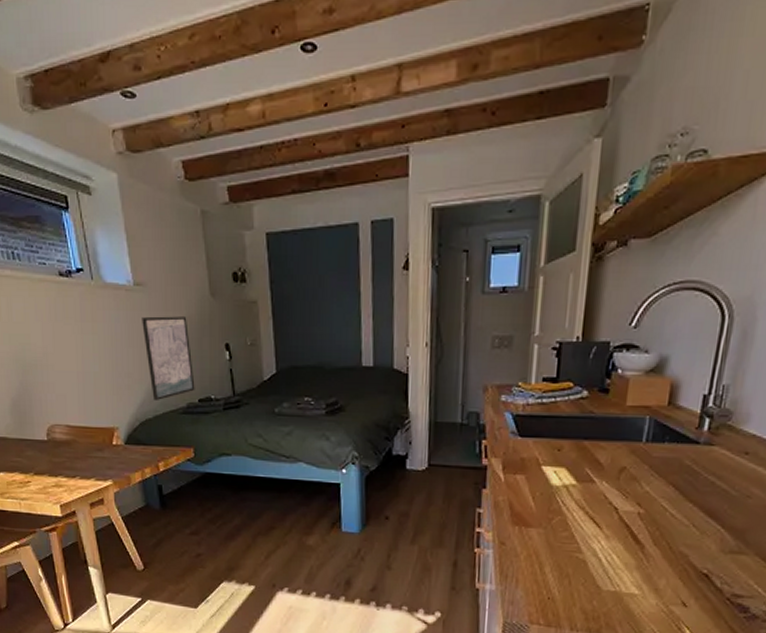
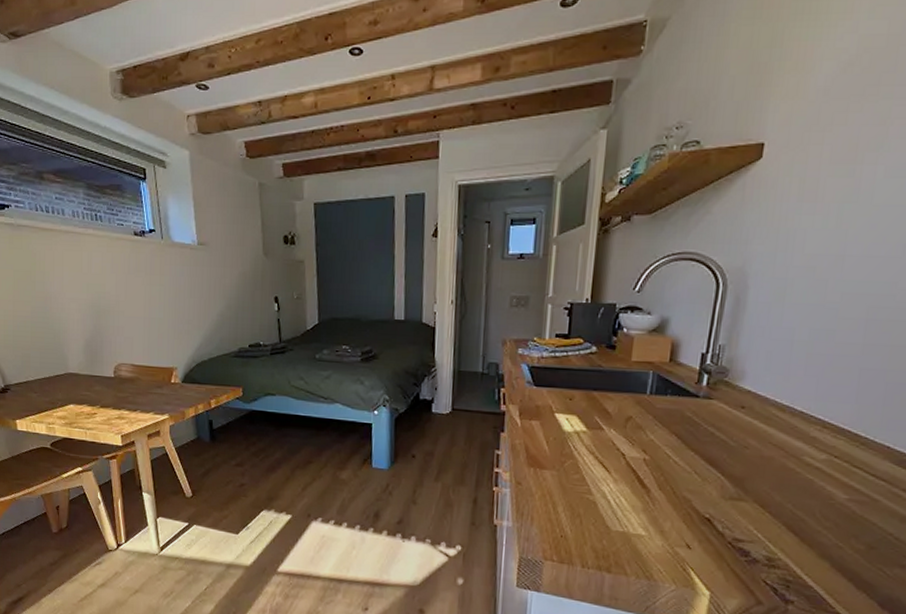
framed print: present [142,316,195,402] -> none [203,271,247,346]

